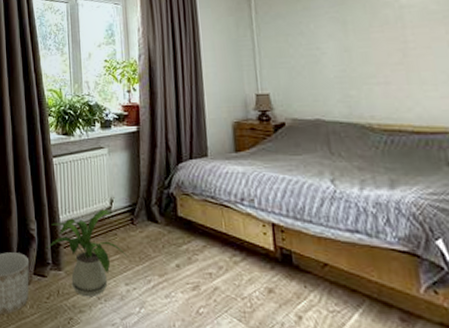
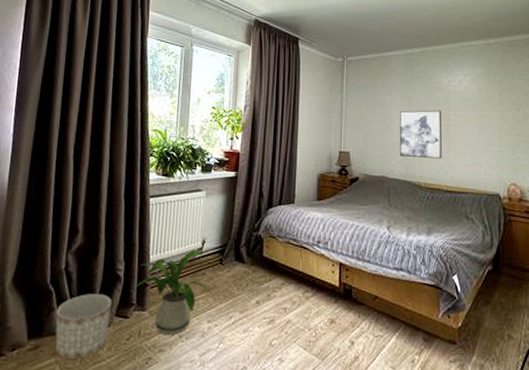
wall art: none [332,31,401,94] -> present [399,110,442,159]

